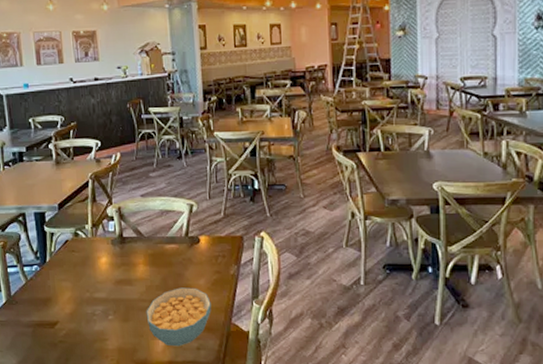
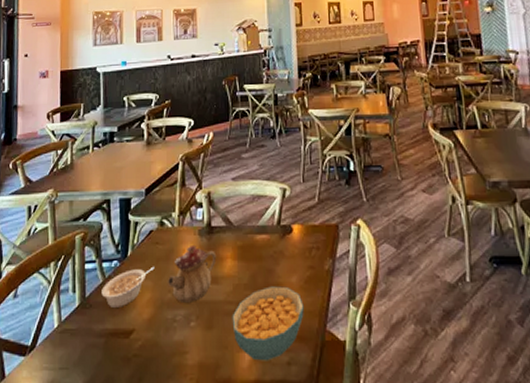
legume: none [25,270,73,304] -> present [101,266,155,307]
teapot: none [84,252,130,300] -> present [167,244,217,302]

